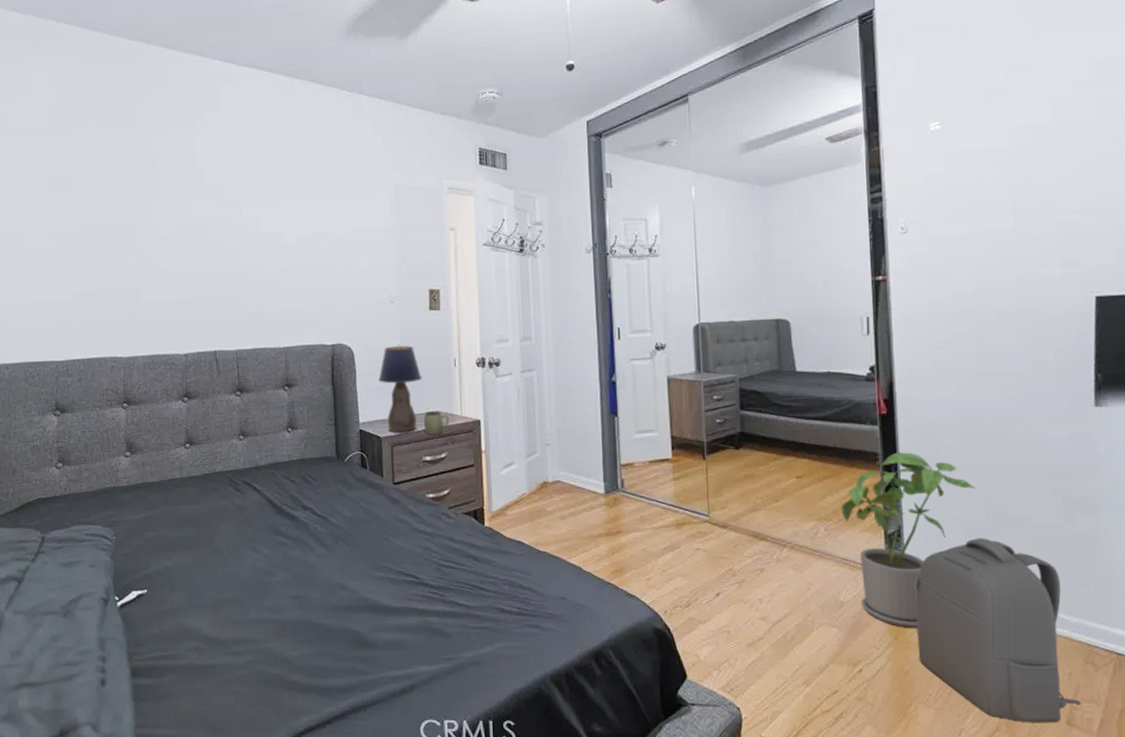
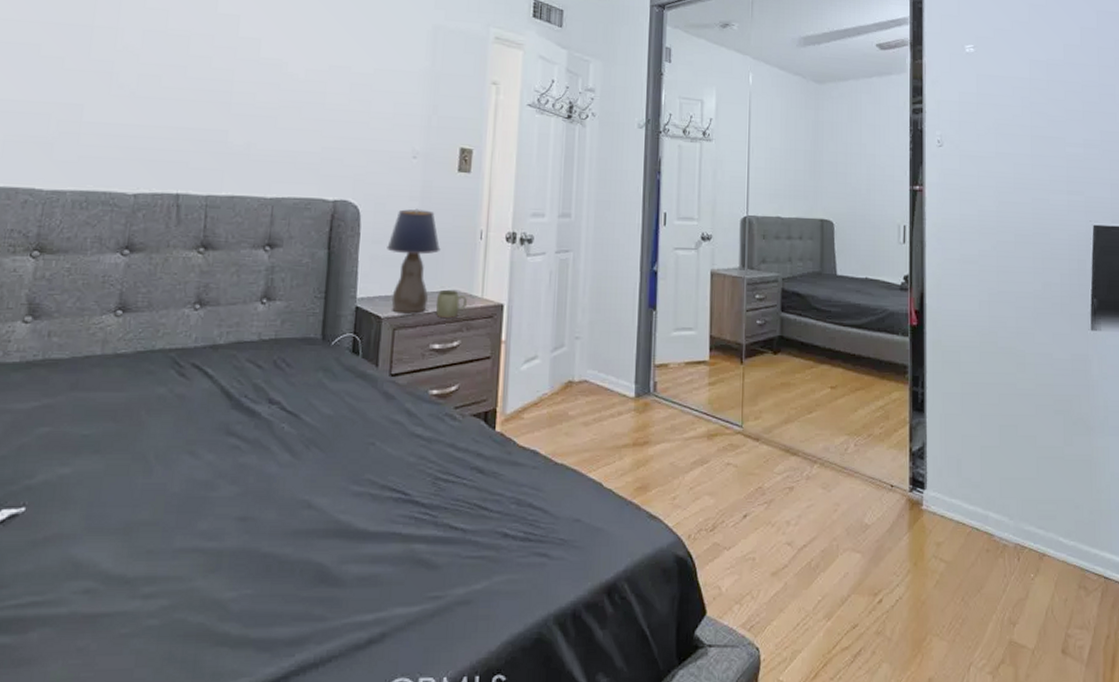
house plant: present [841,452,976,628] -> none [871,366,992,553]
backpack: present [914,538,1082,723] -> none [934,458,1075,653]

